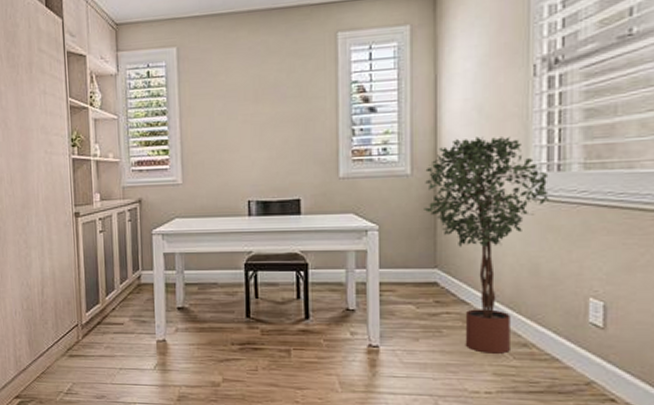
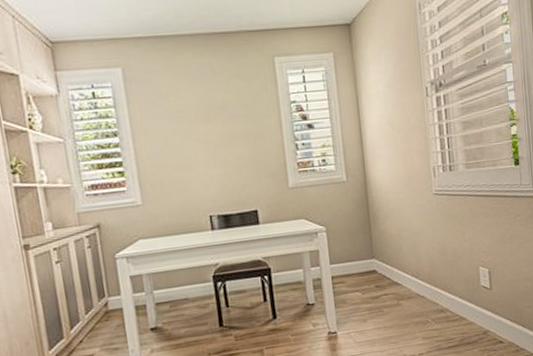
potted tree: present [424,136,550,354] -> none [357,145,447,323]

